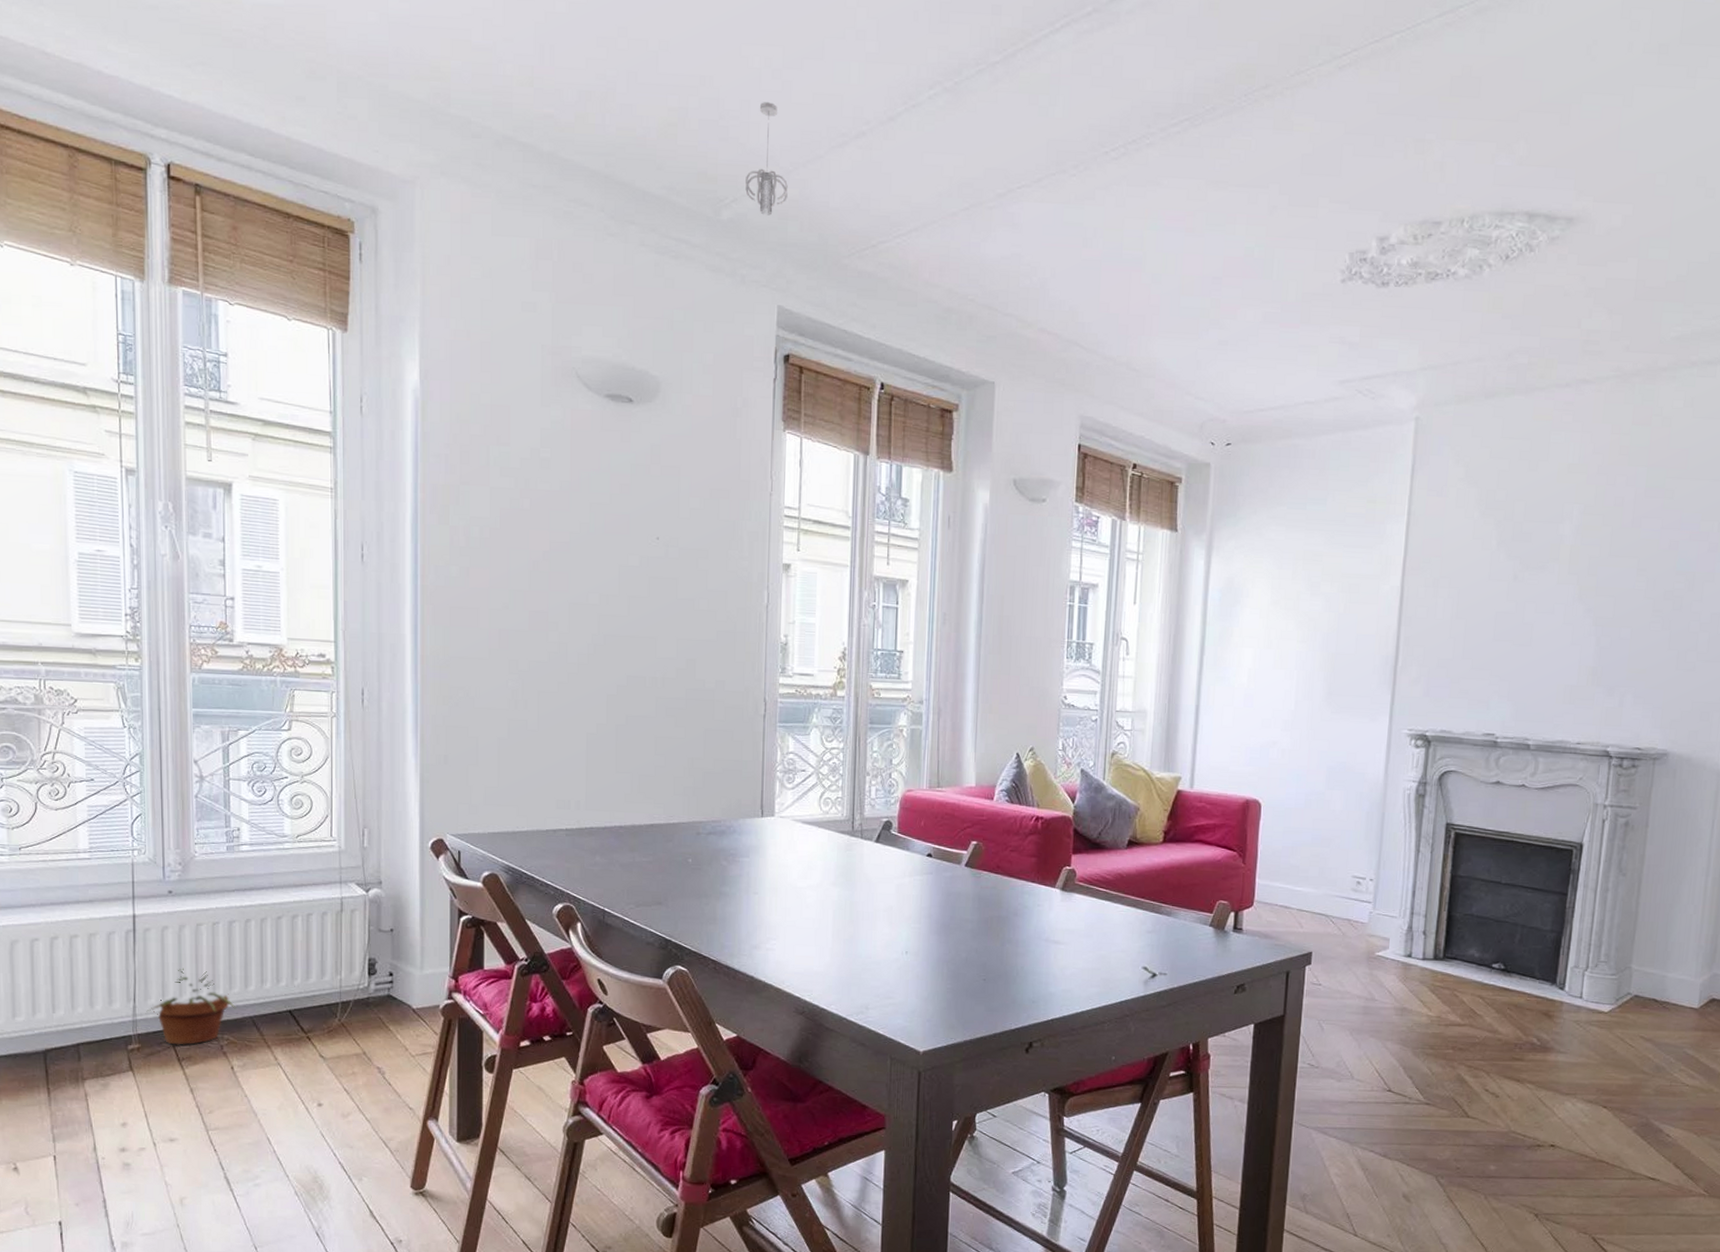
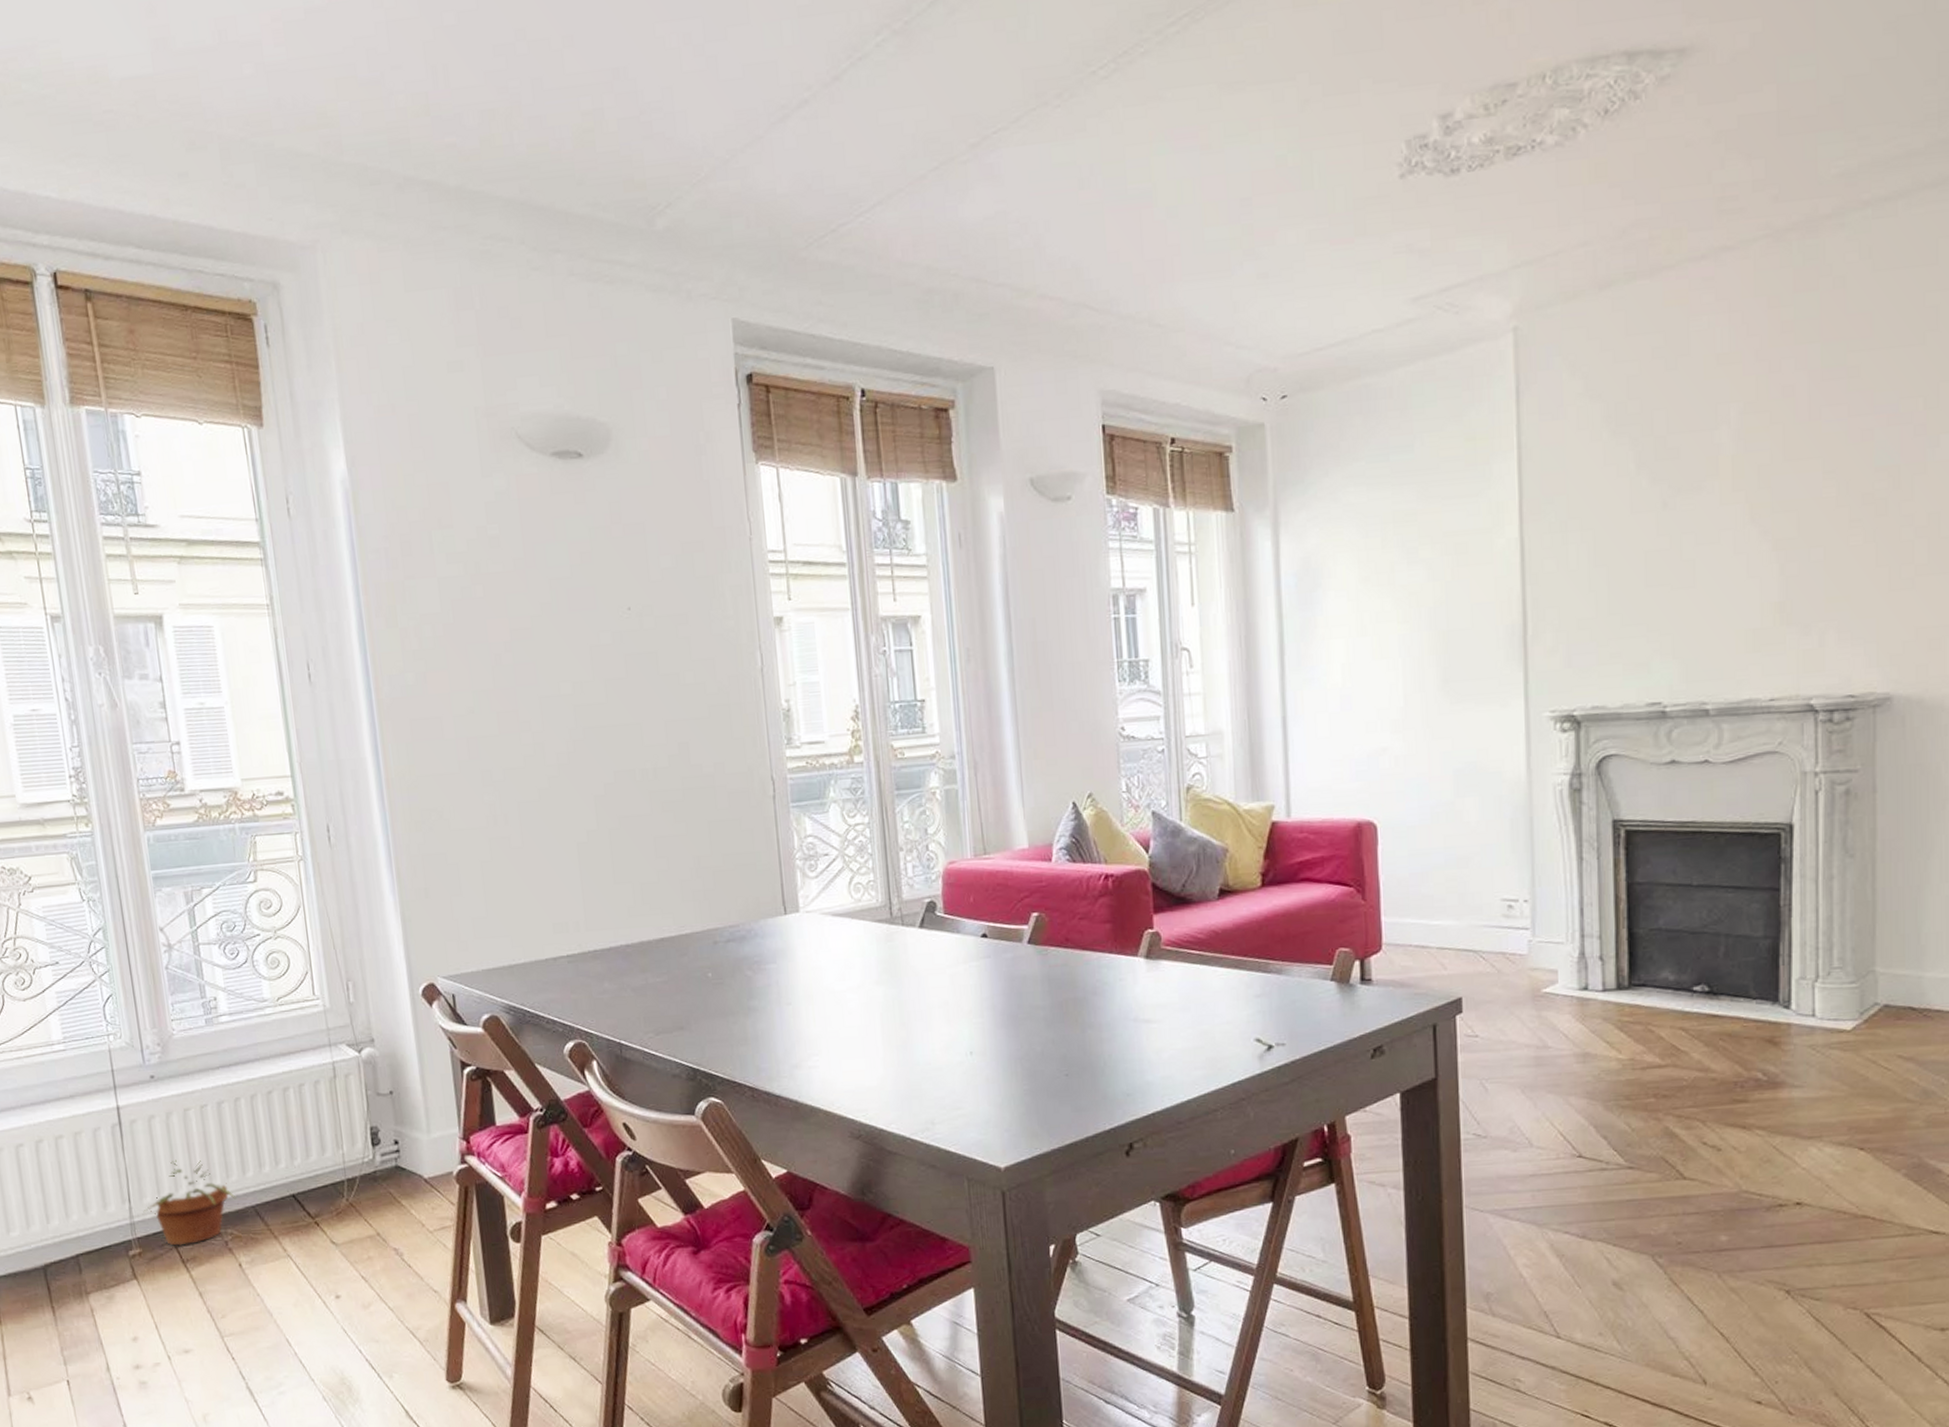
pendant light: present [745,102,788,216] -> none [678,84,728,217]

